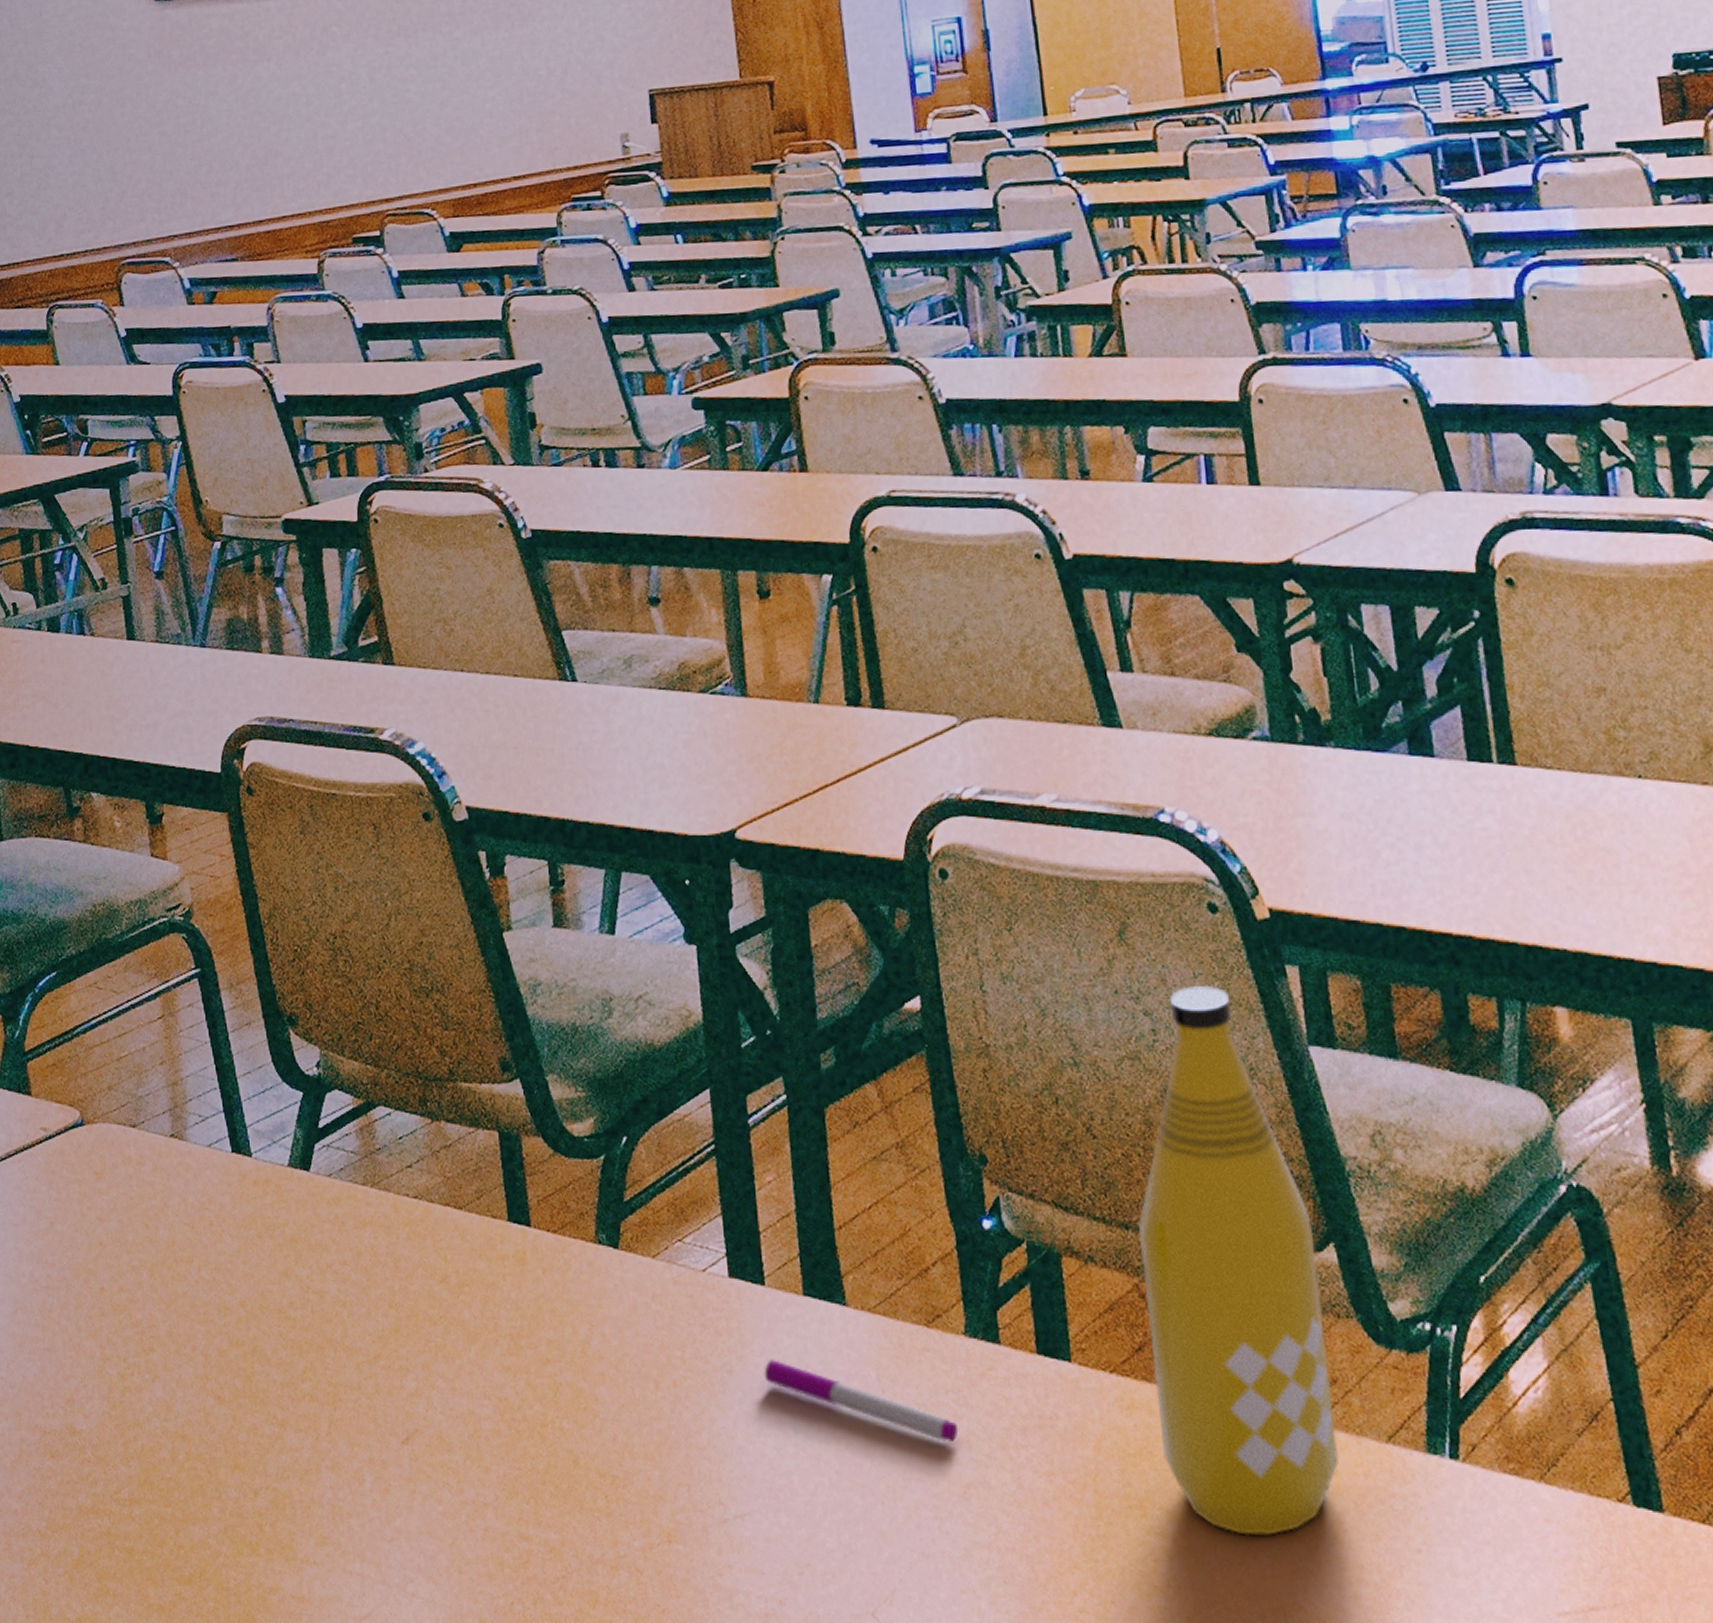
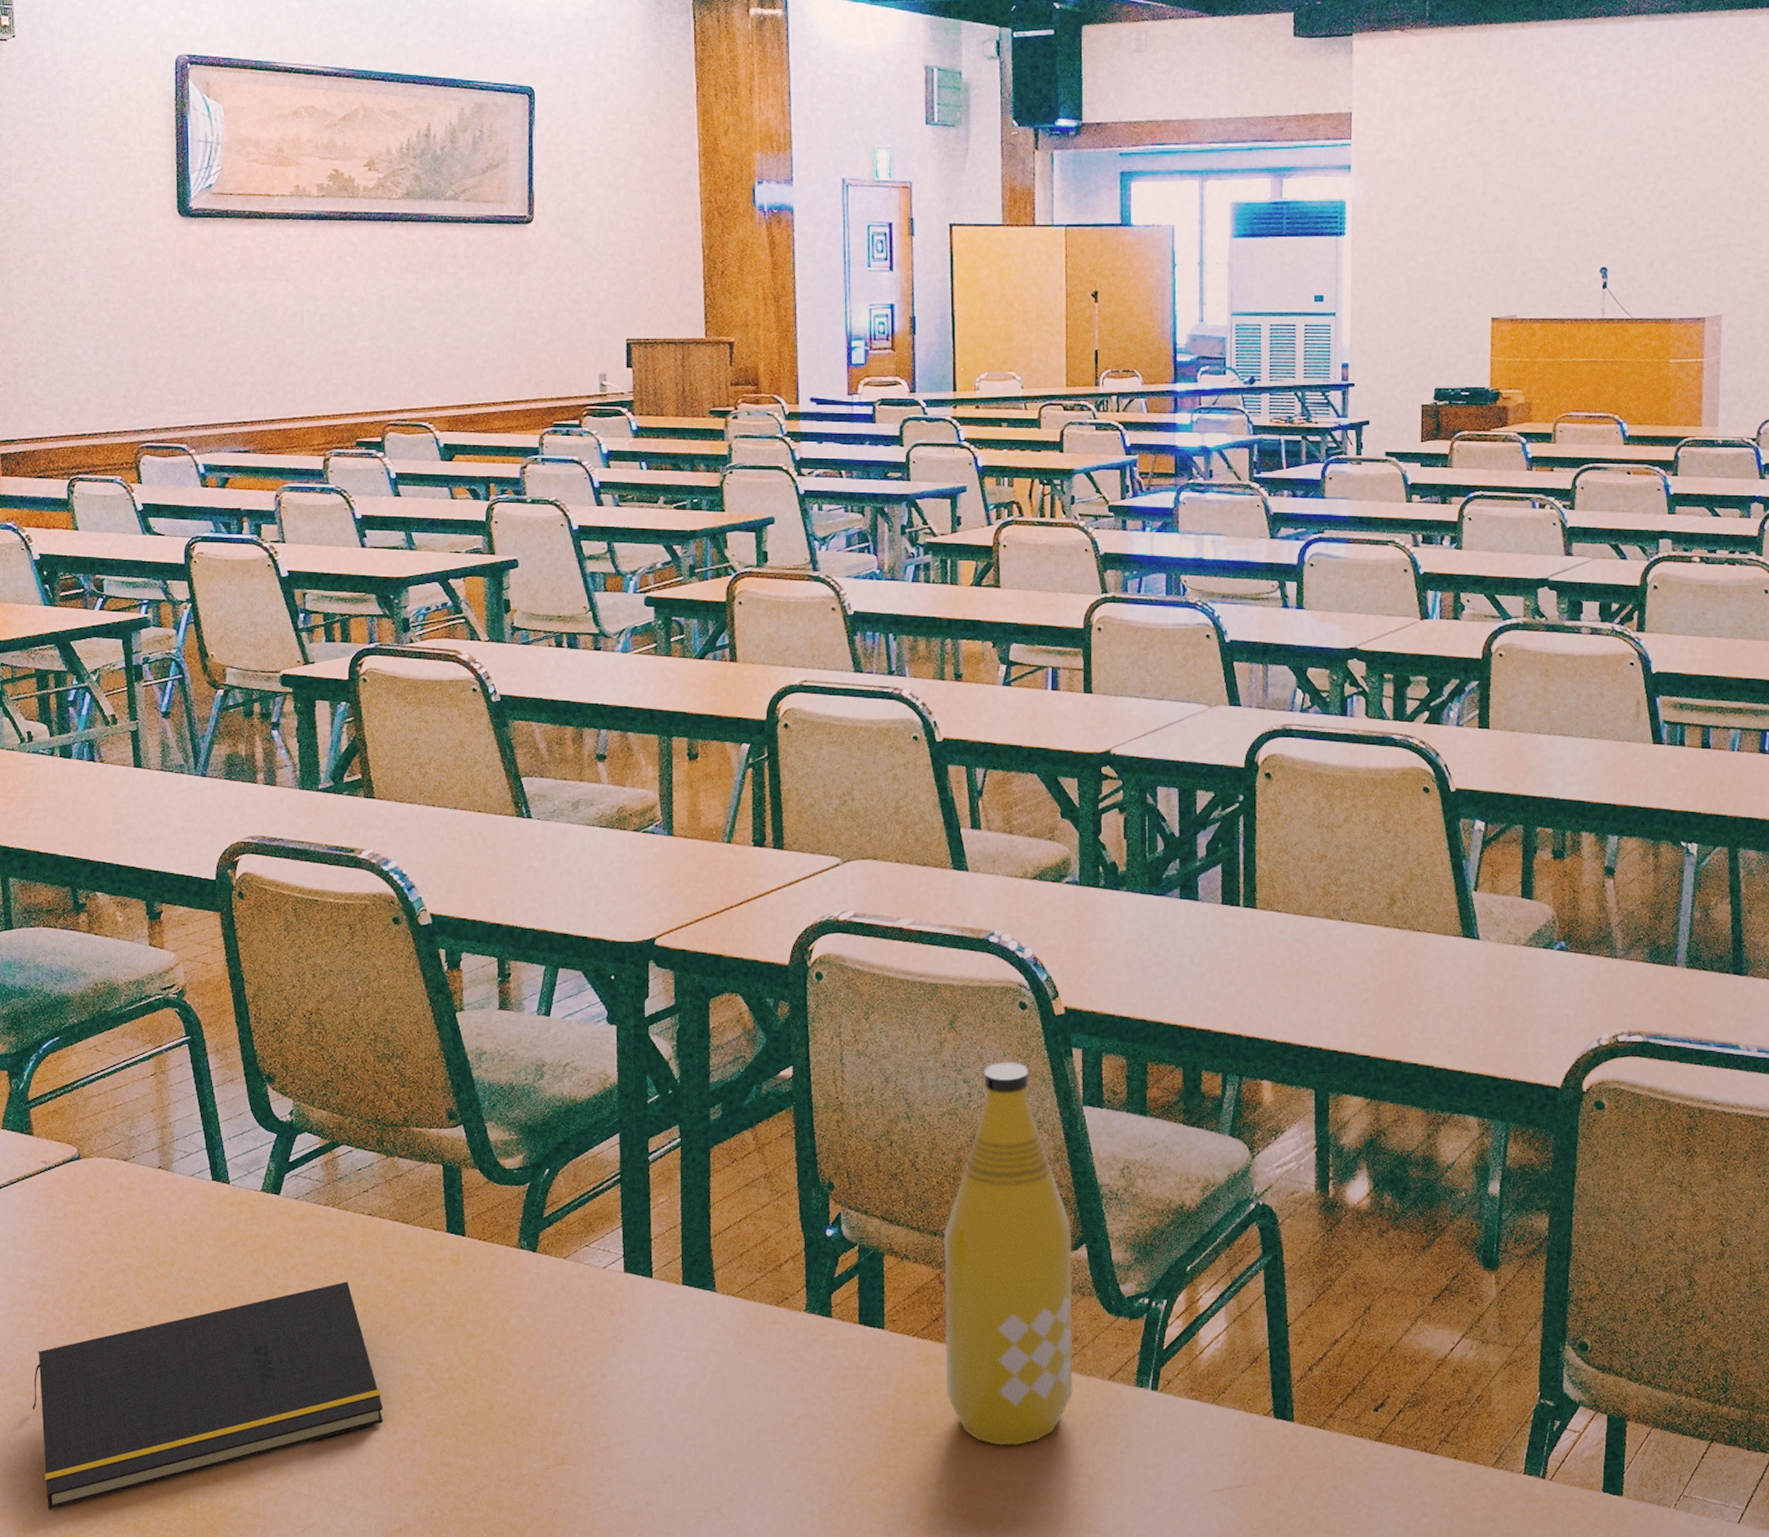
notepad: none [39,1285,446,1584] -> present [32,1281,384,1511]
pen: present [764,1359,959,1443] -> none [647,1331,795,1388]

